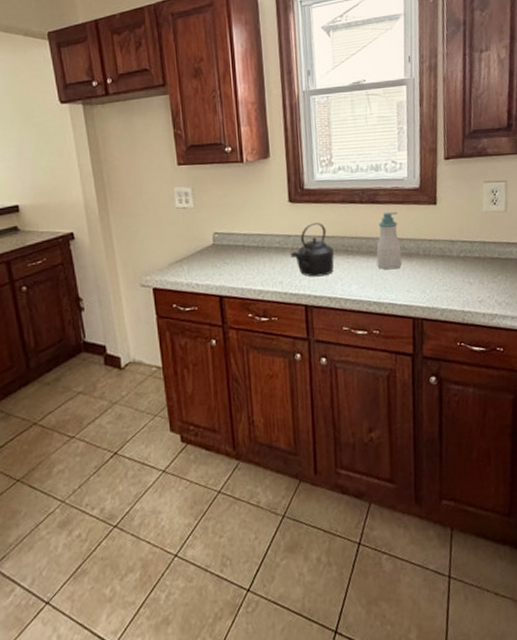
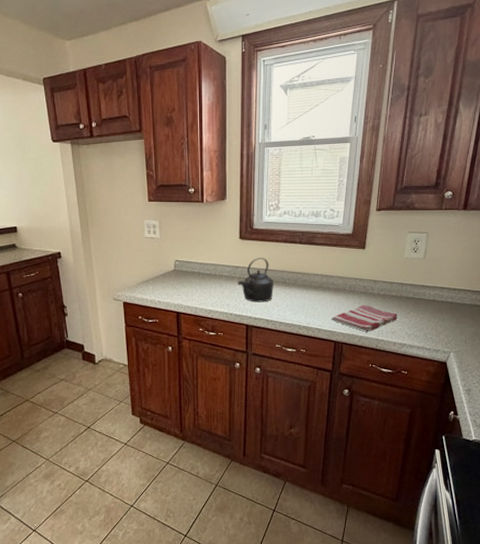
soap bottle: present [376,211,402,270] -> none [309,252,331,301]
dish towel: none [406,270,484,303] -> present [332,305,398,332]

